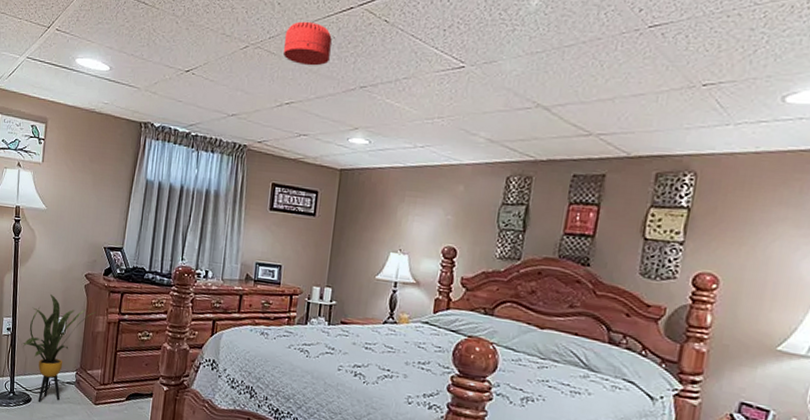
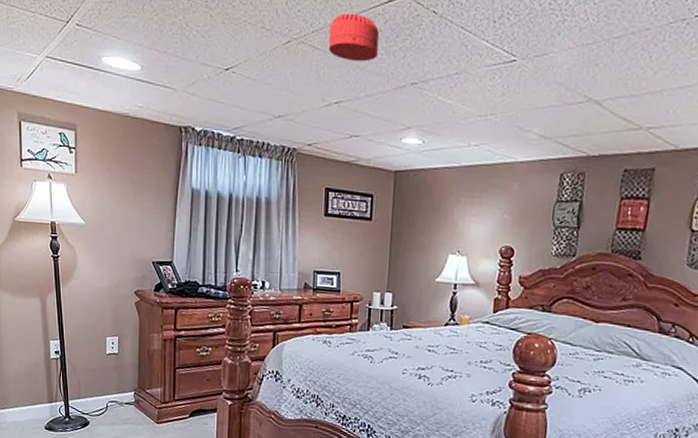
house plant: present [22,293,97,402] -> none [73,313,151,425]

